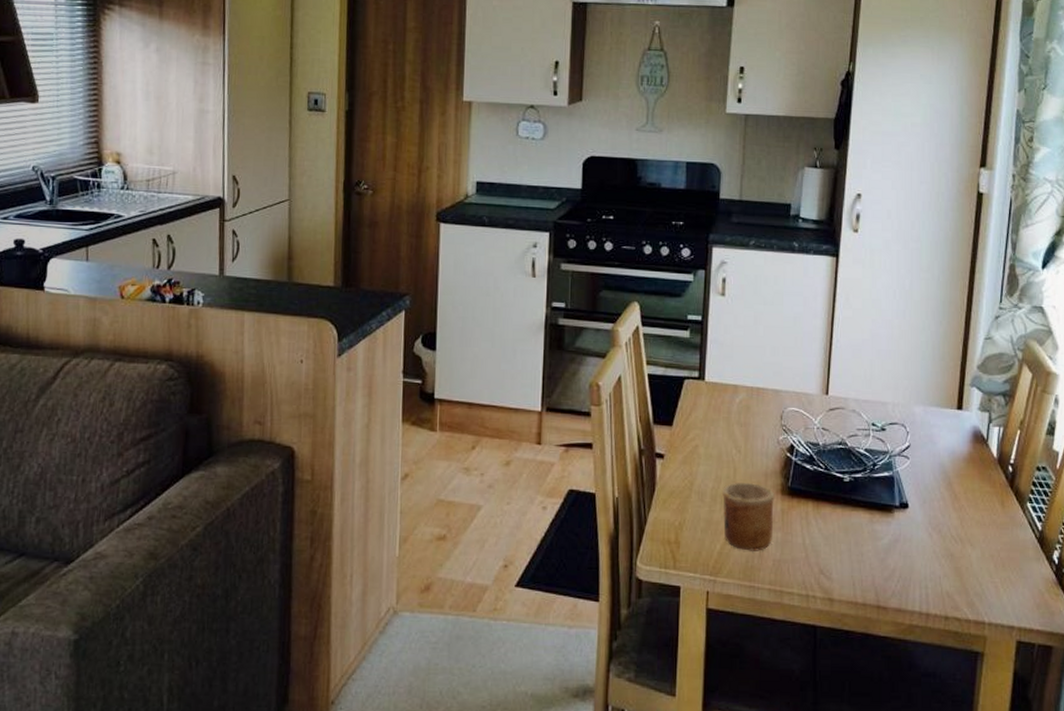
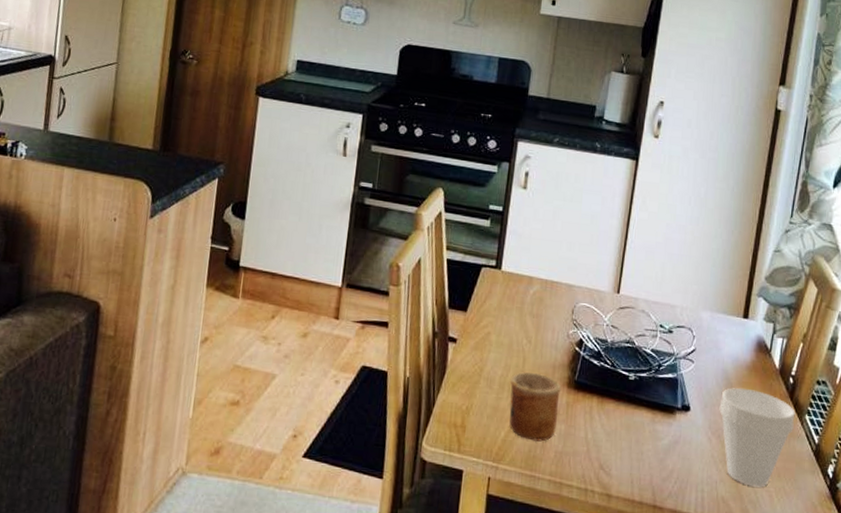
cup: none [938,481,1017,579] -> present [719,388,796,487]

